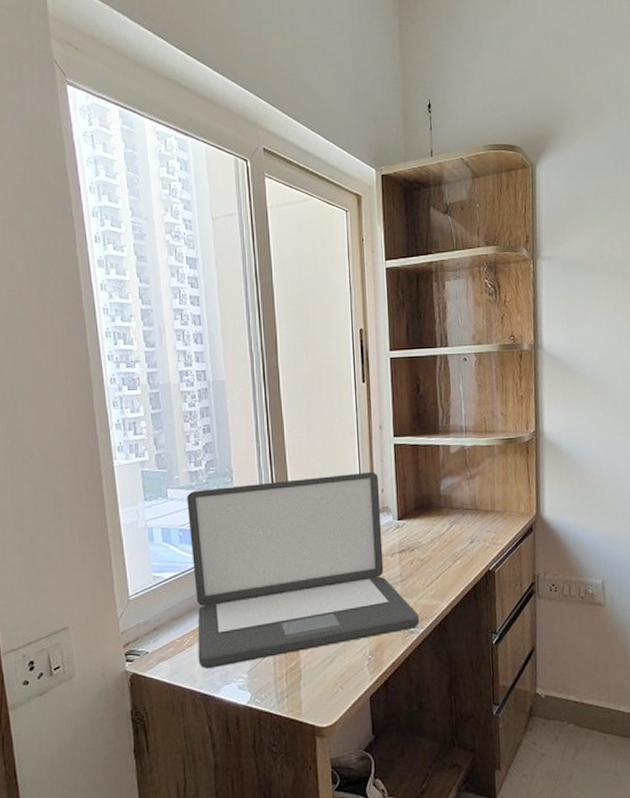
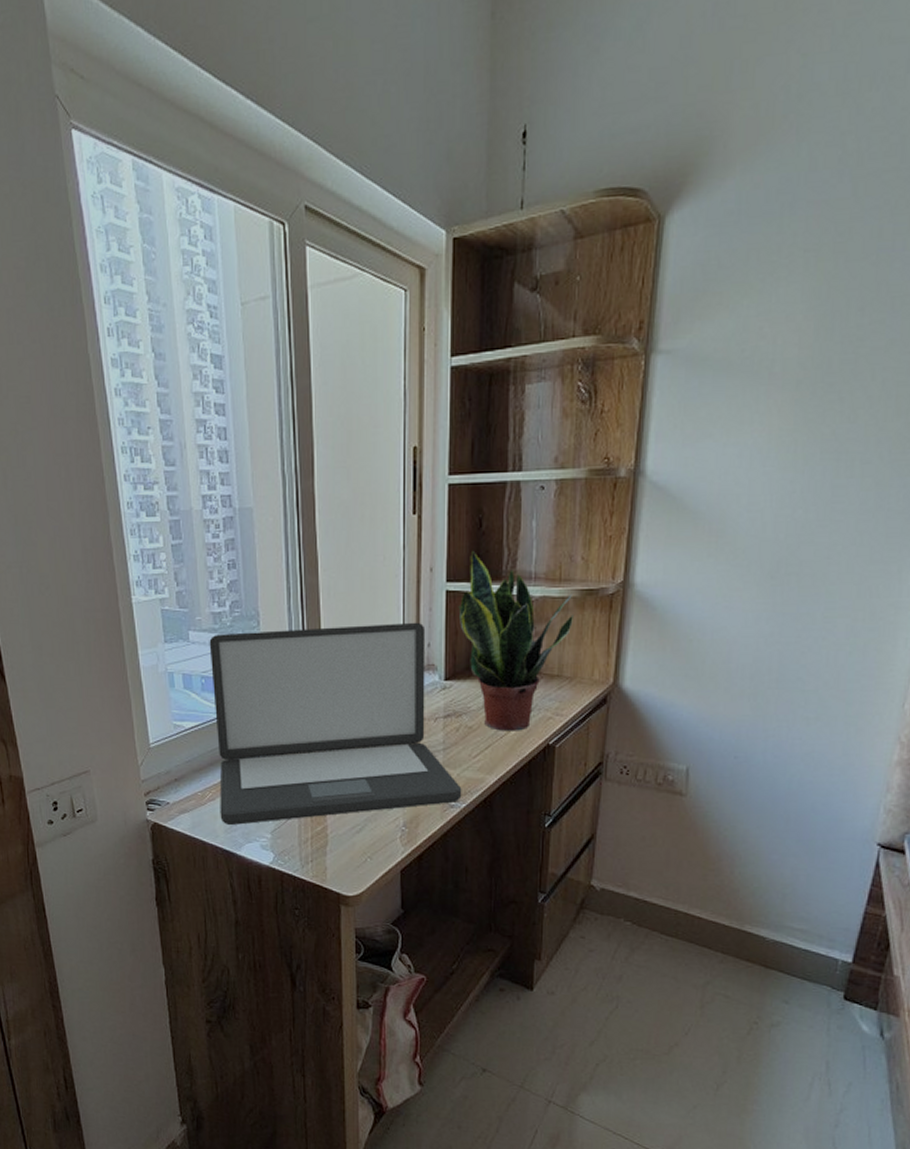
potted plant: none [405,411,499,561] -> present [458,551,573,731]

